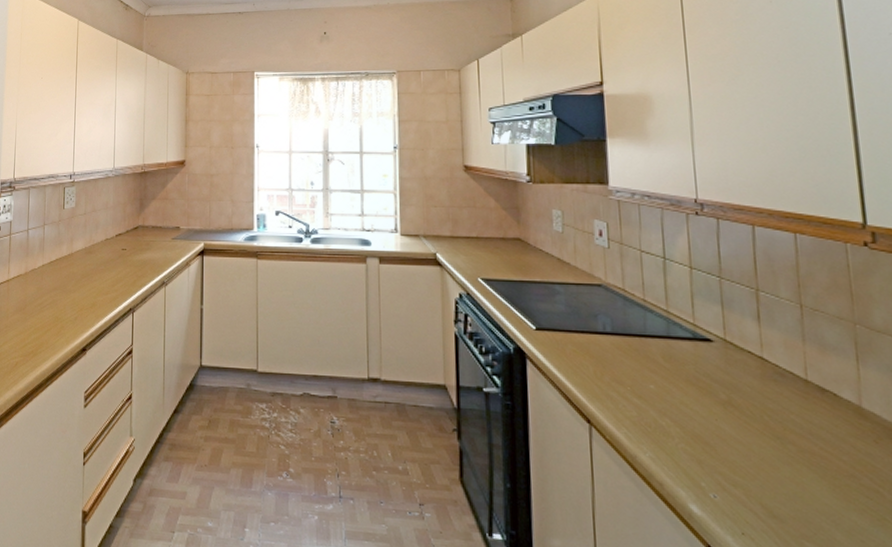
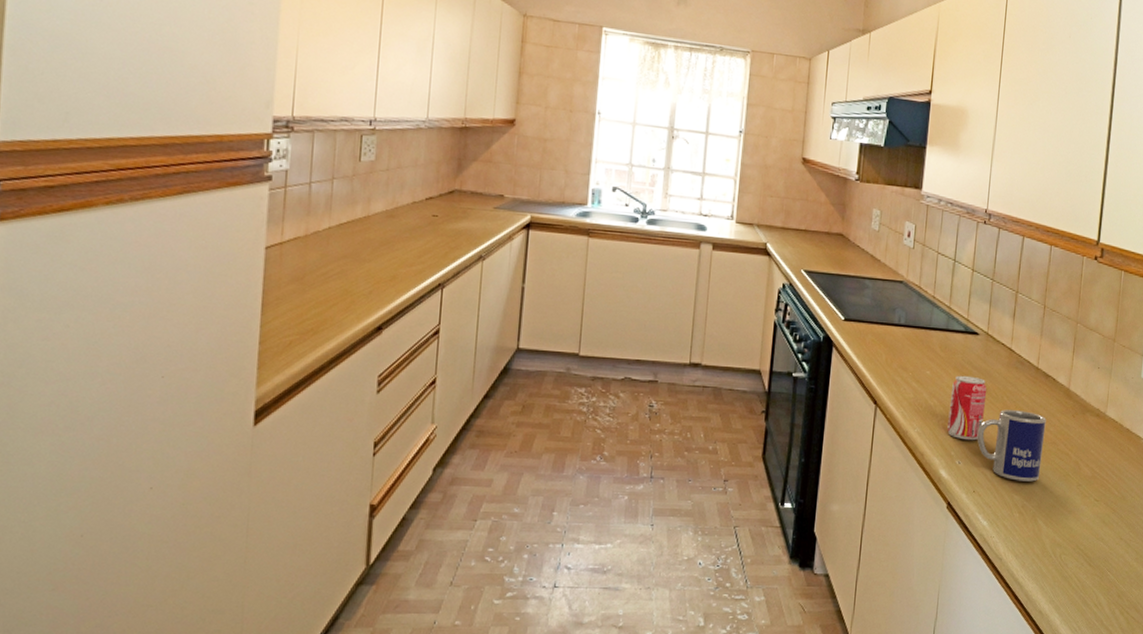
beverage can: none [687,389,740,470] -> present [947,375,987,441]
mug: none [733,432,840,526] -> present [977,409,1046,482]

